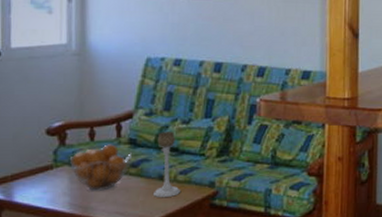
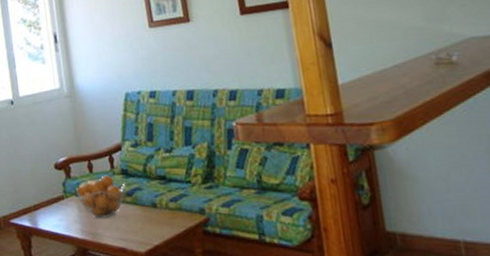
candle holder: present [152,132,180,197] -> none [145,161,173,224]

